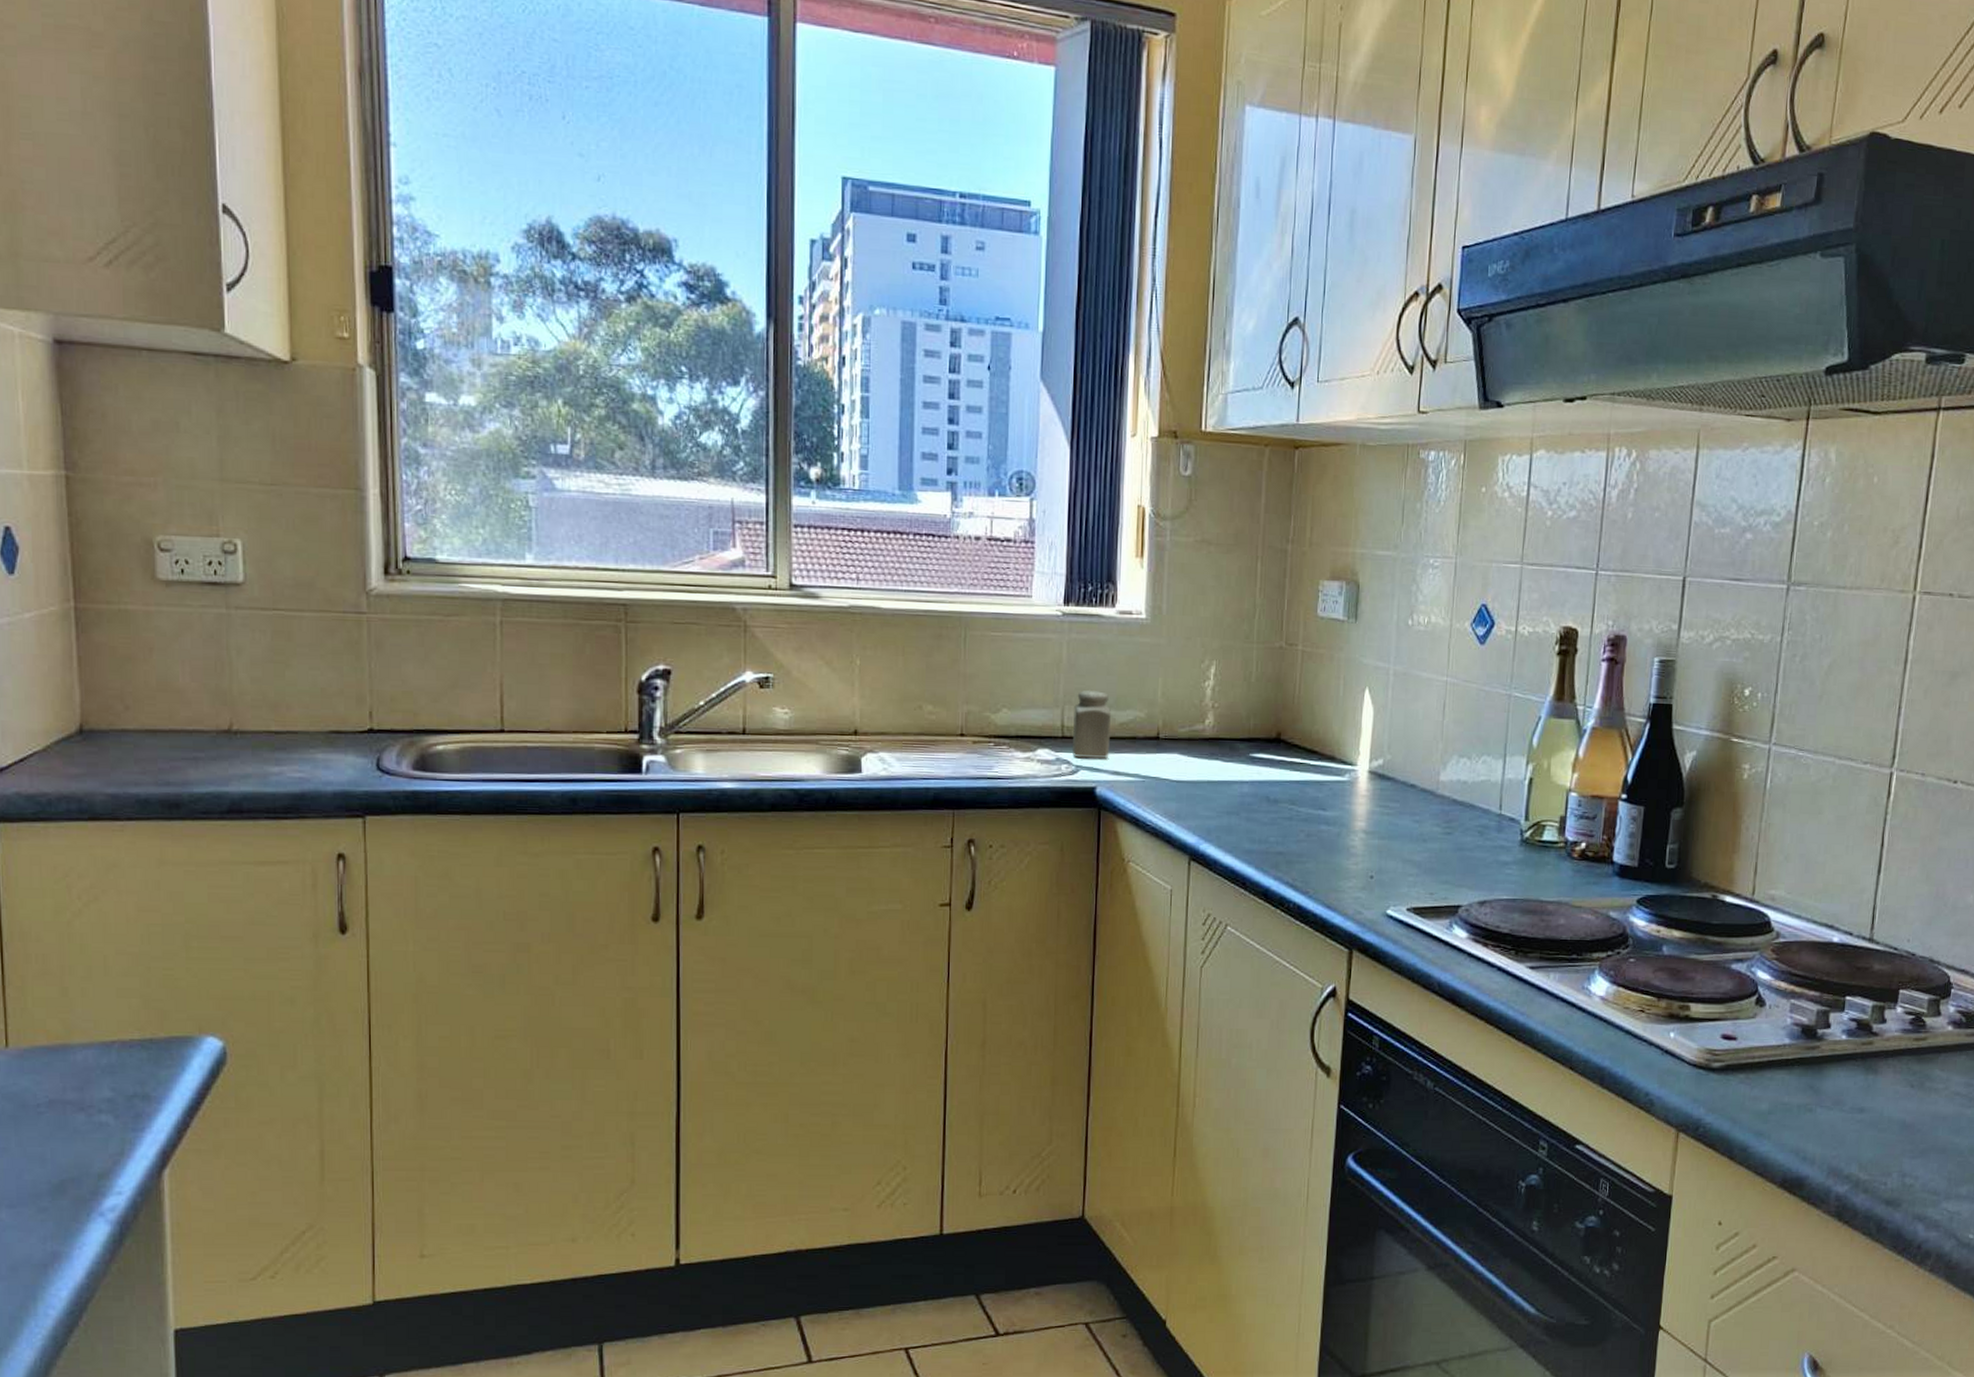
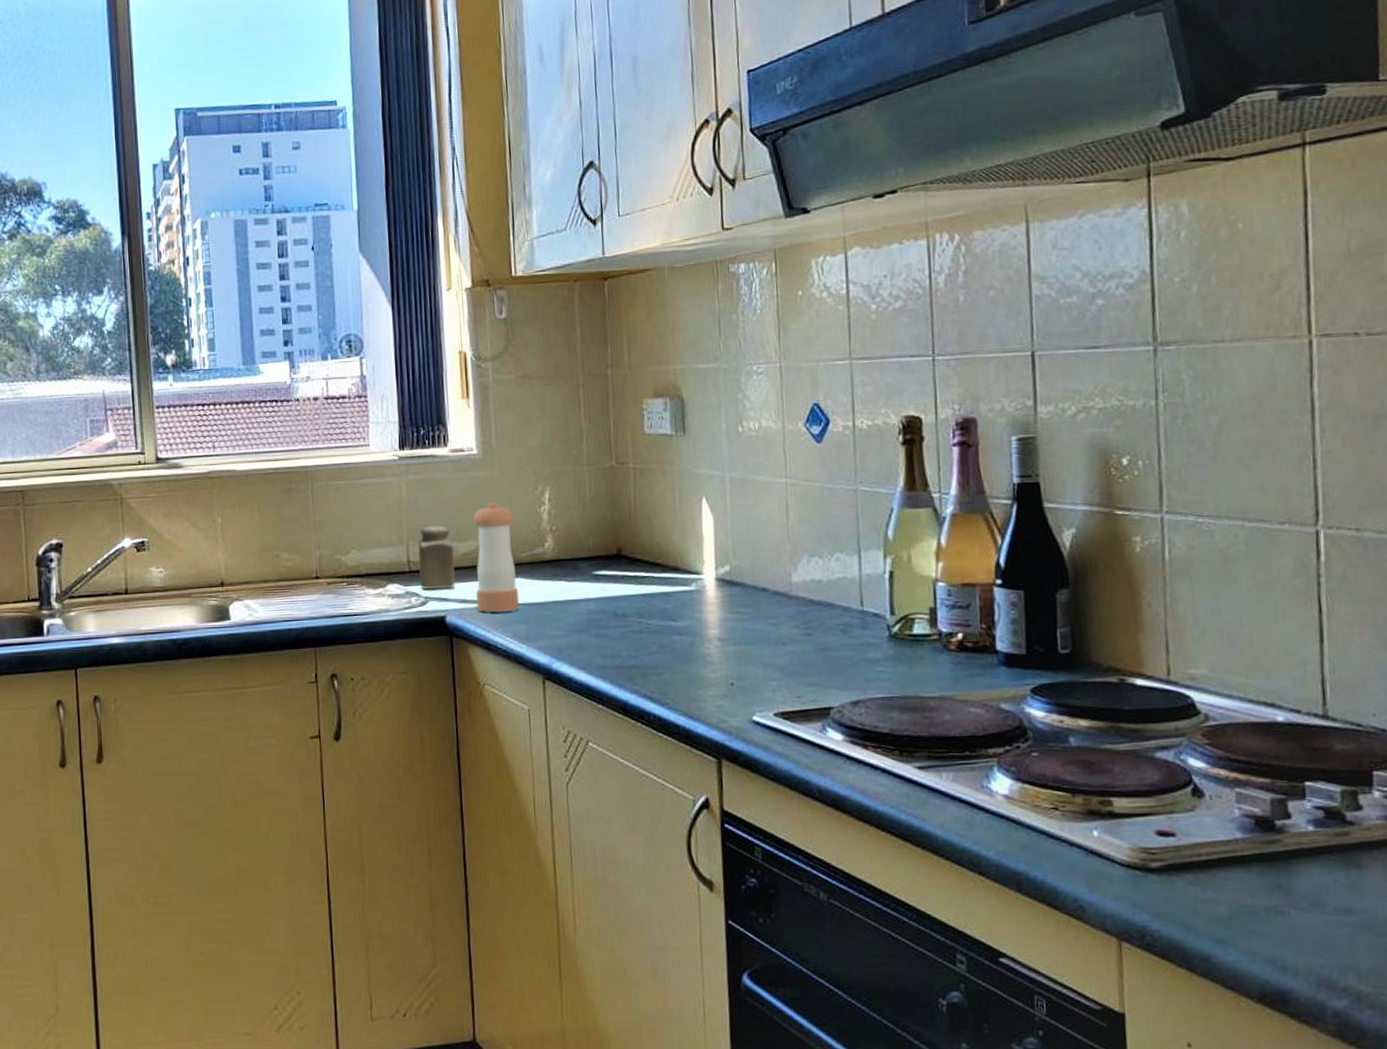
pepper shaker: none [1129,671,1177,788] -> present [472,502,520,612]

